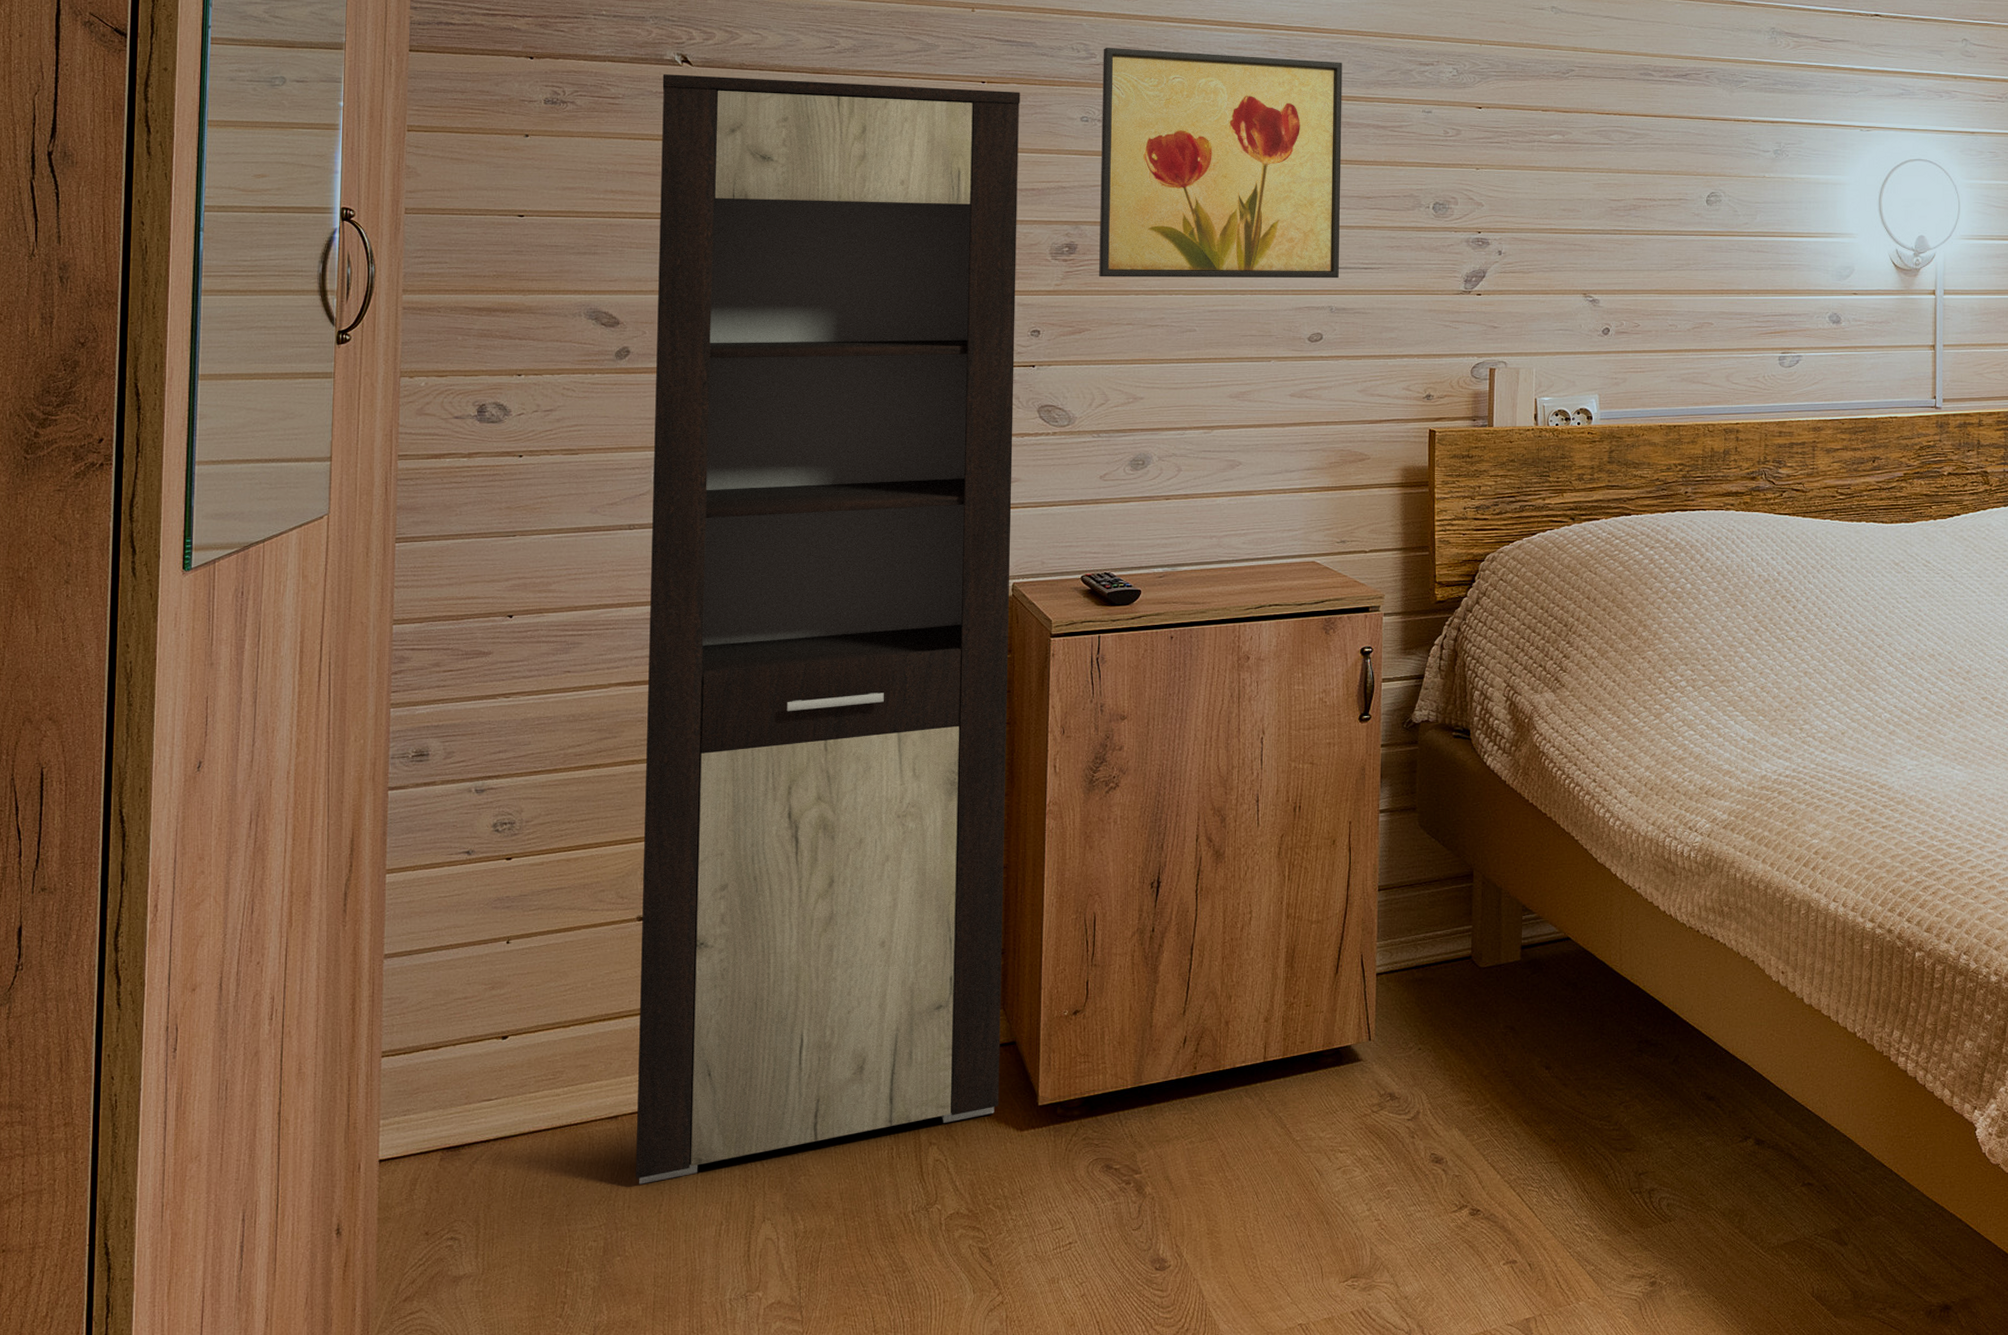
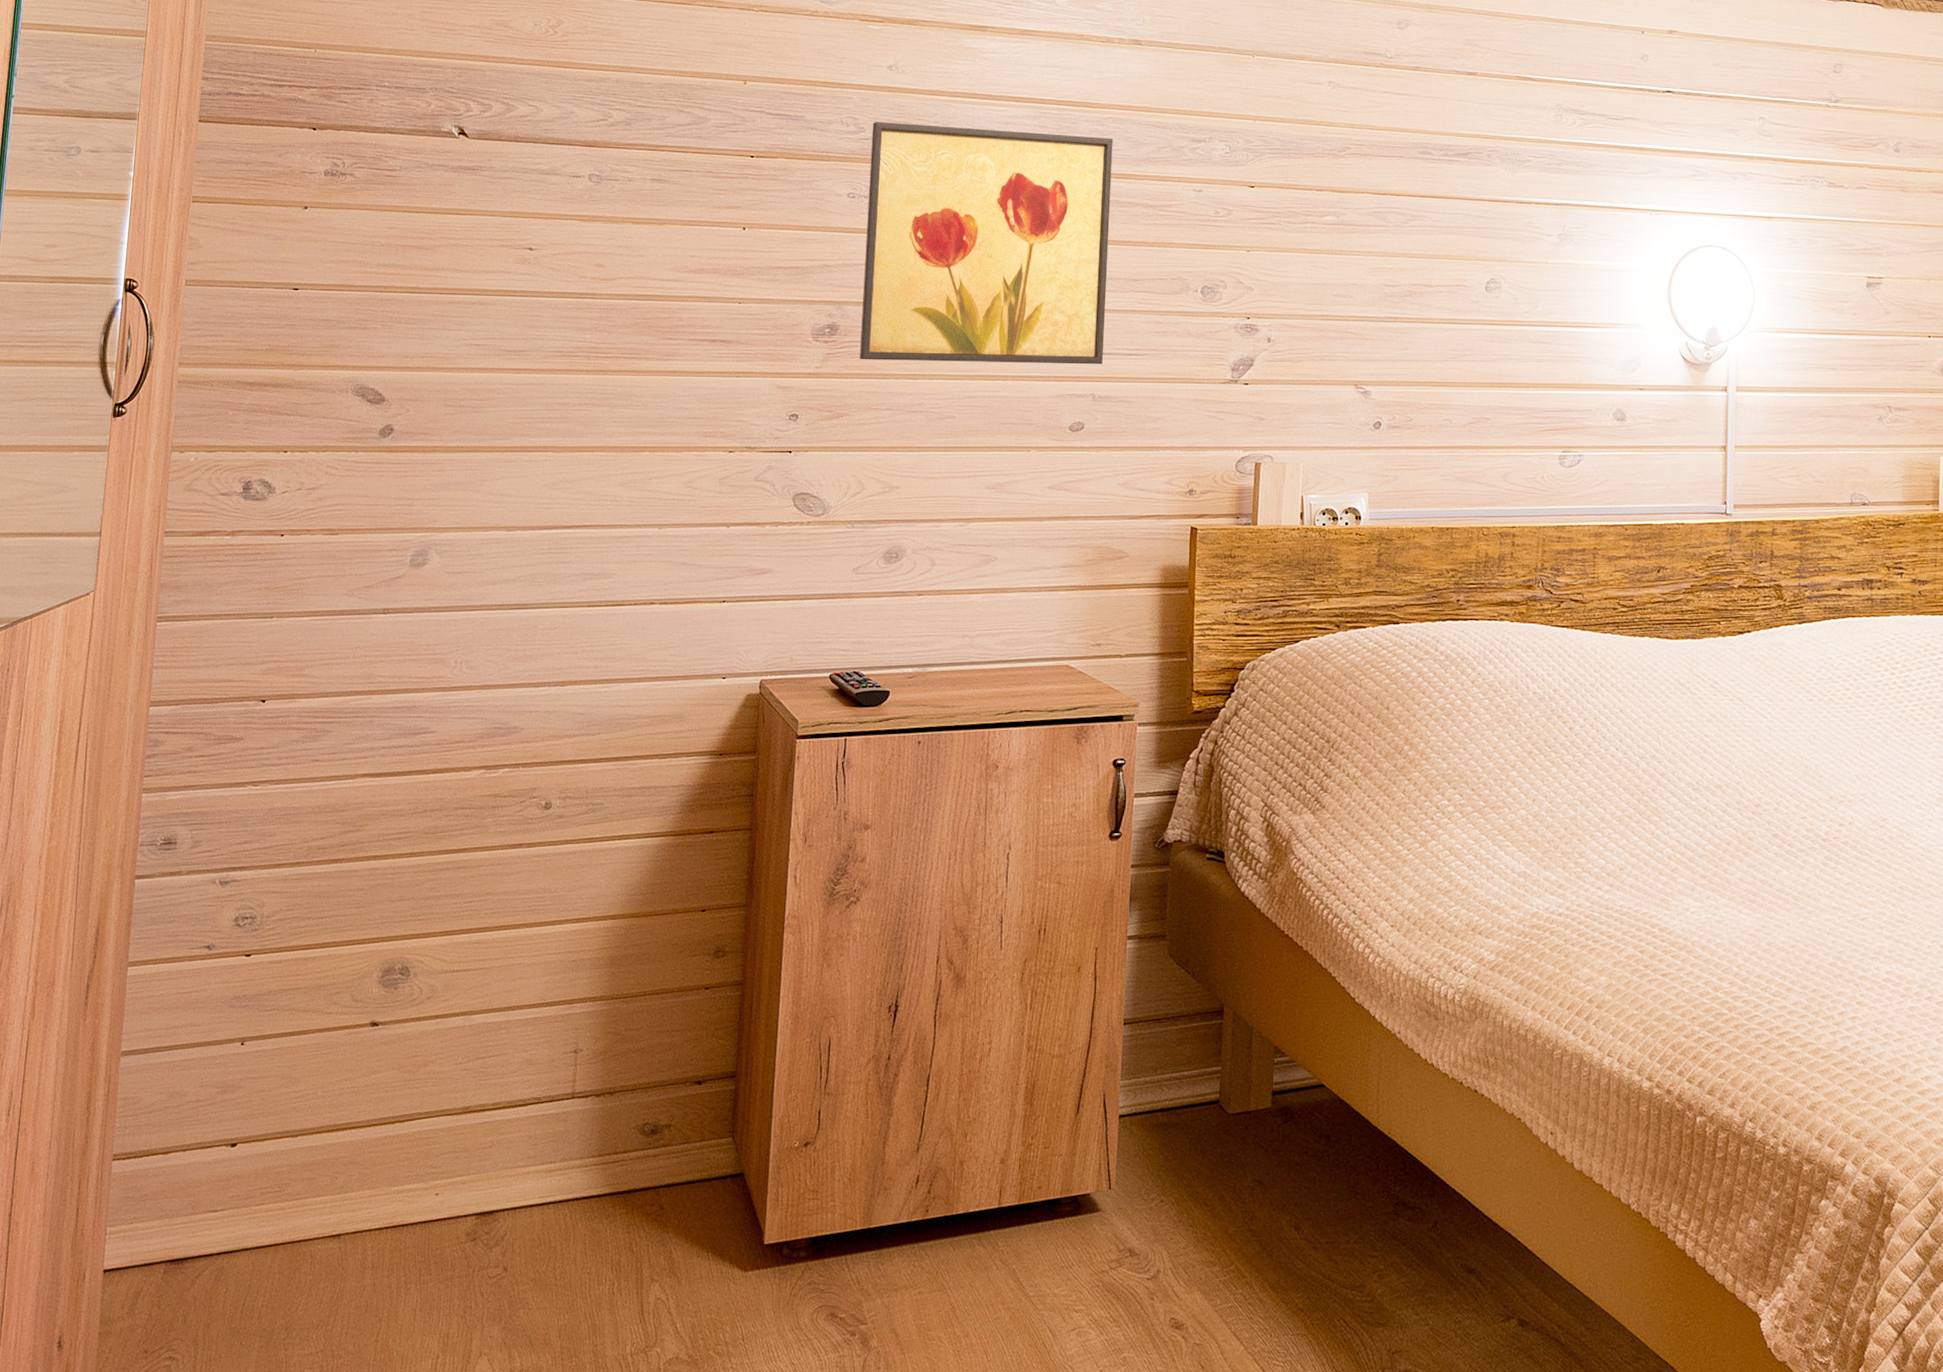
cabinet: present [636,74,1021,1185] -> none [355,146,789,1310]

